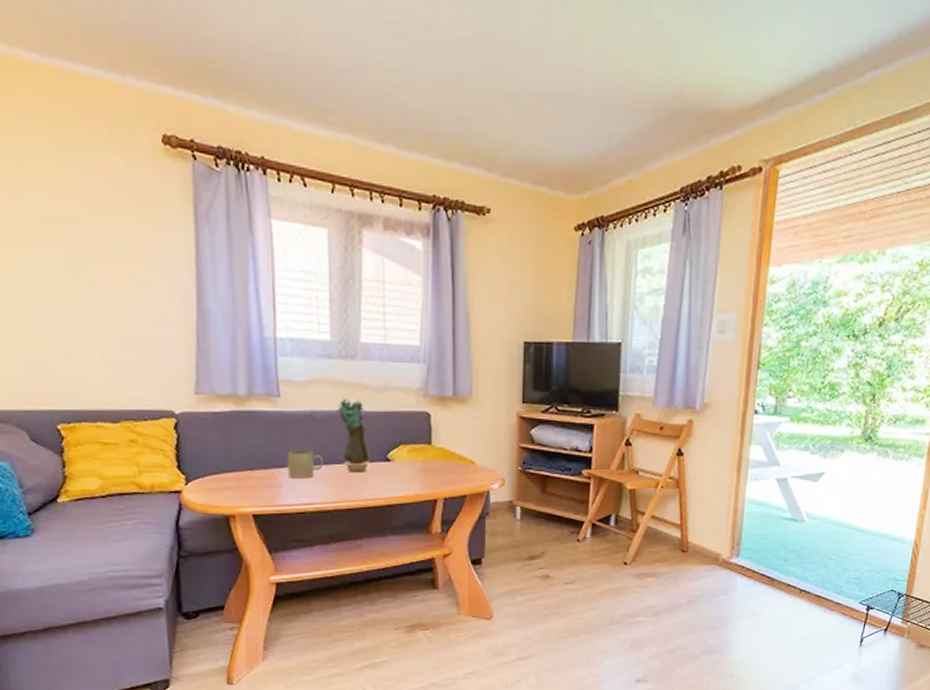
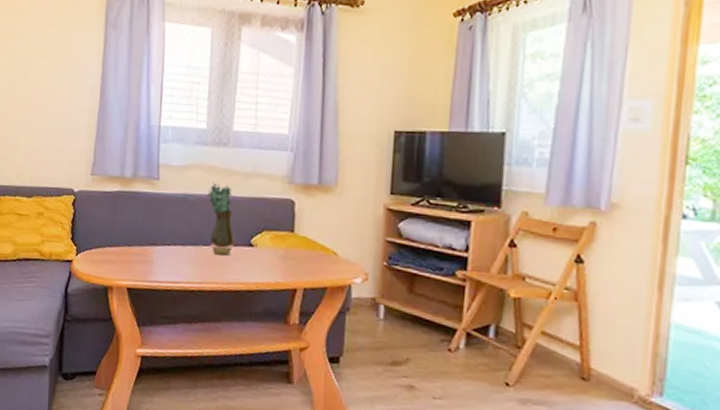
mug: present [287,449,324,479] -> none [160,229,193,258]

